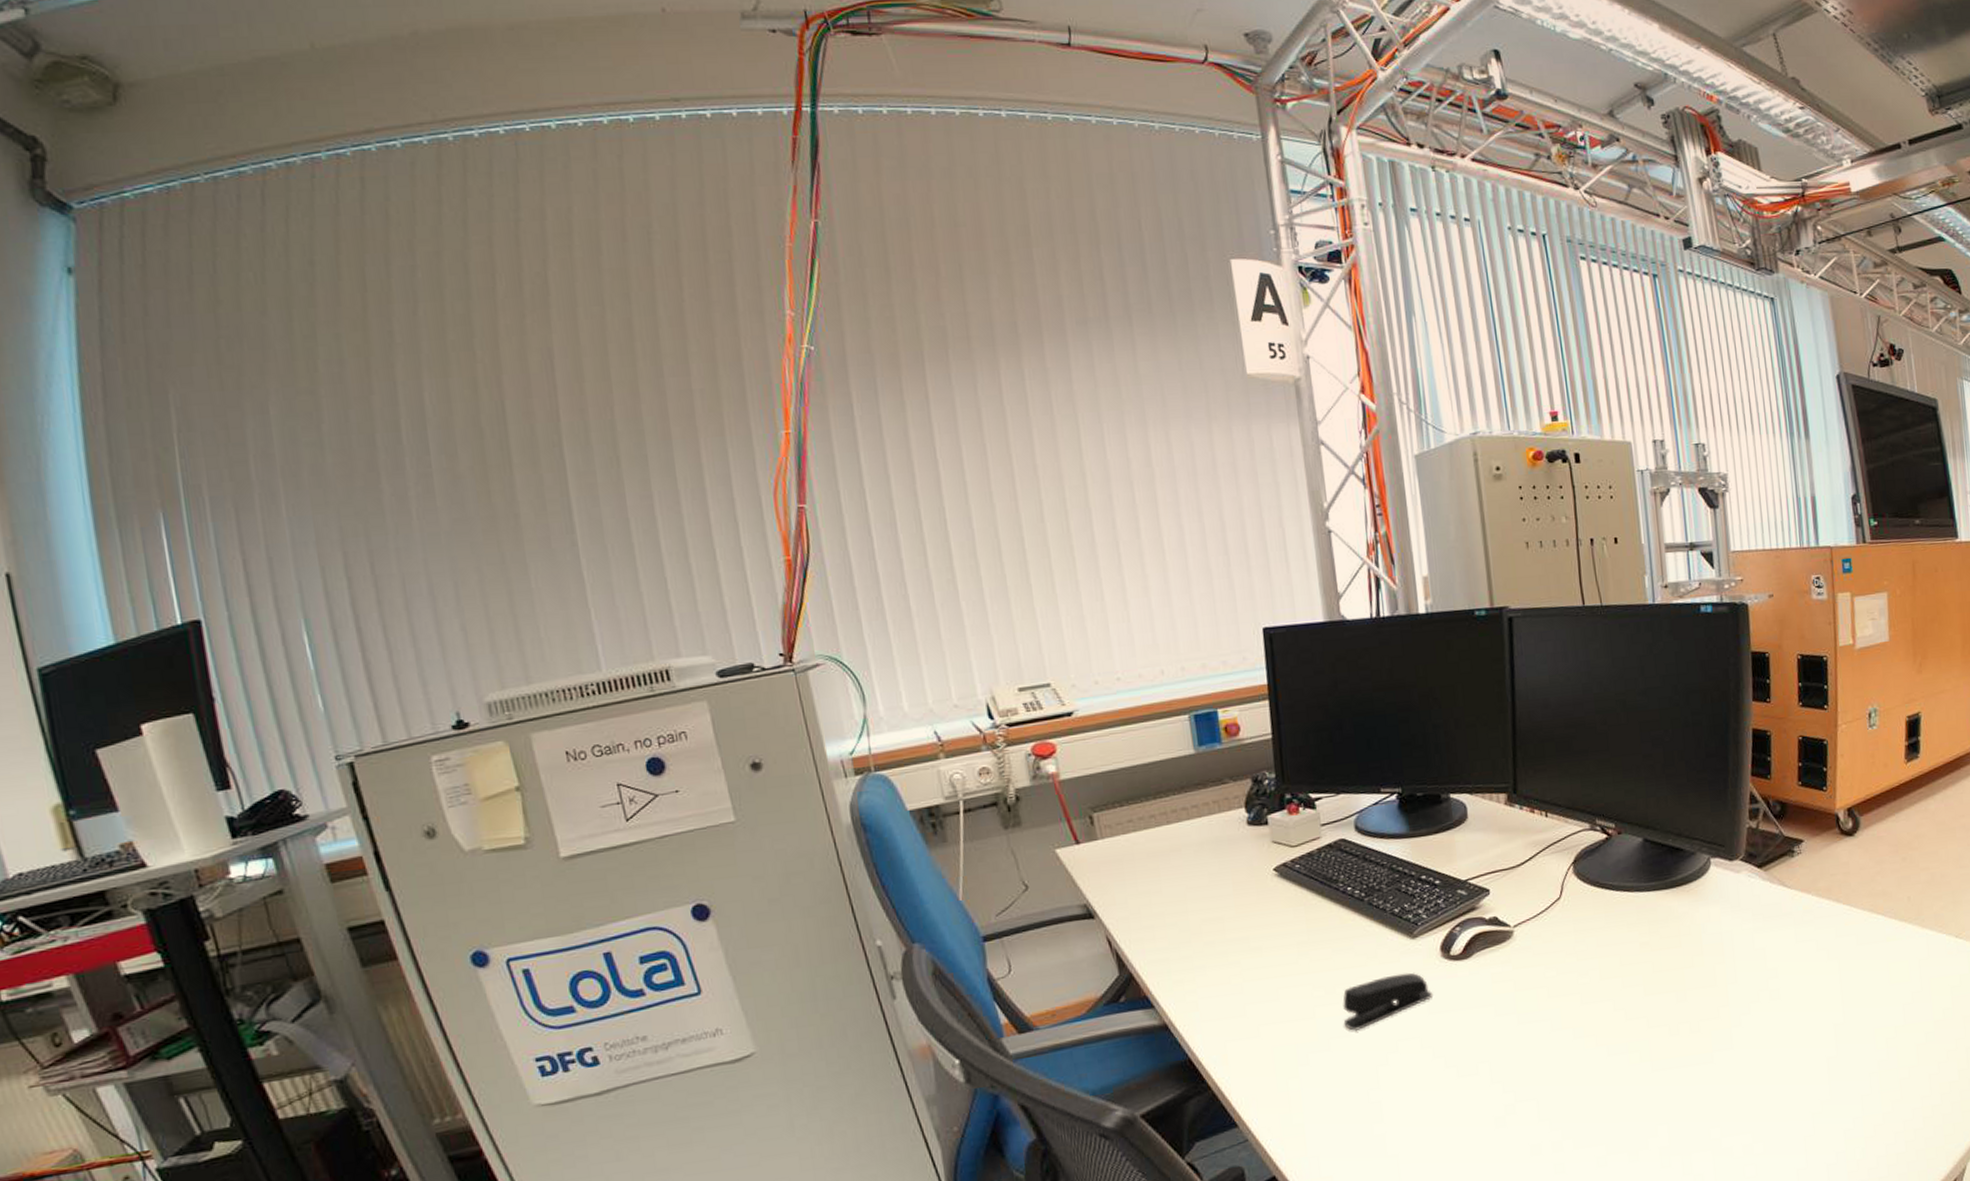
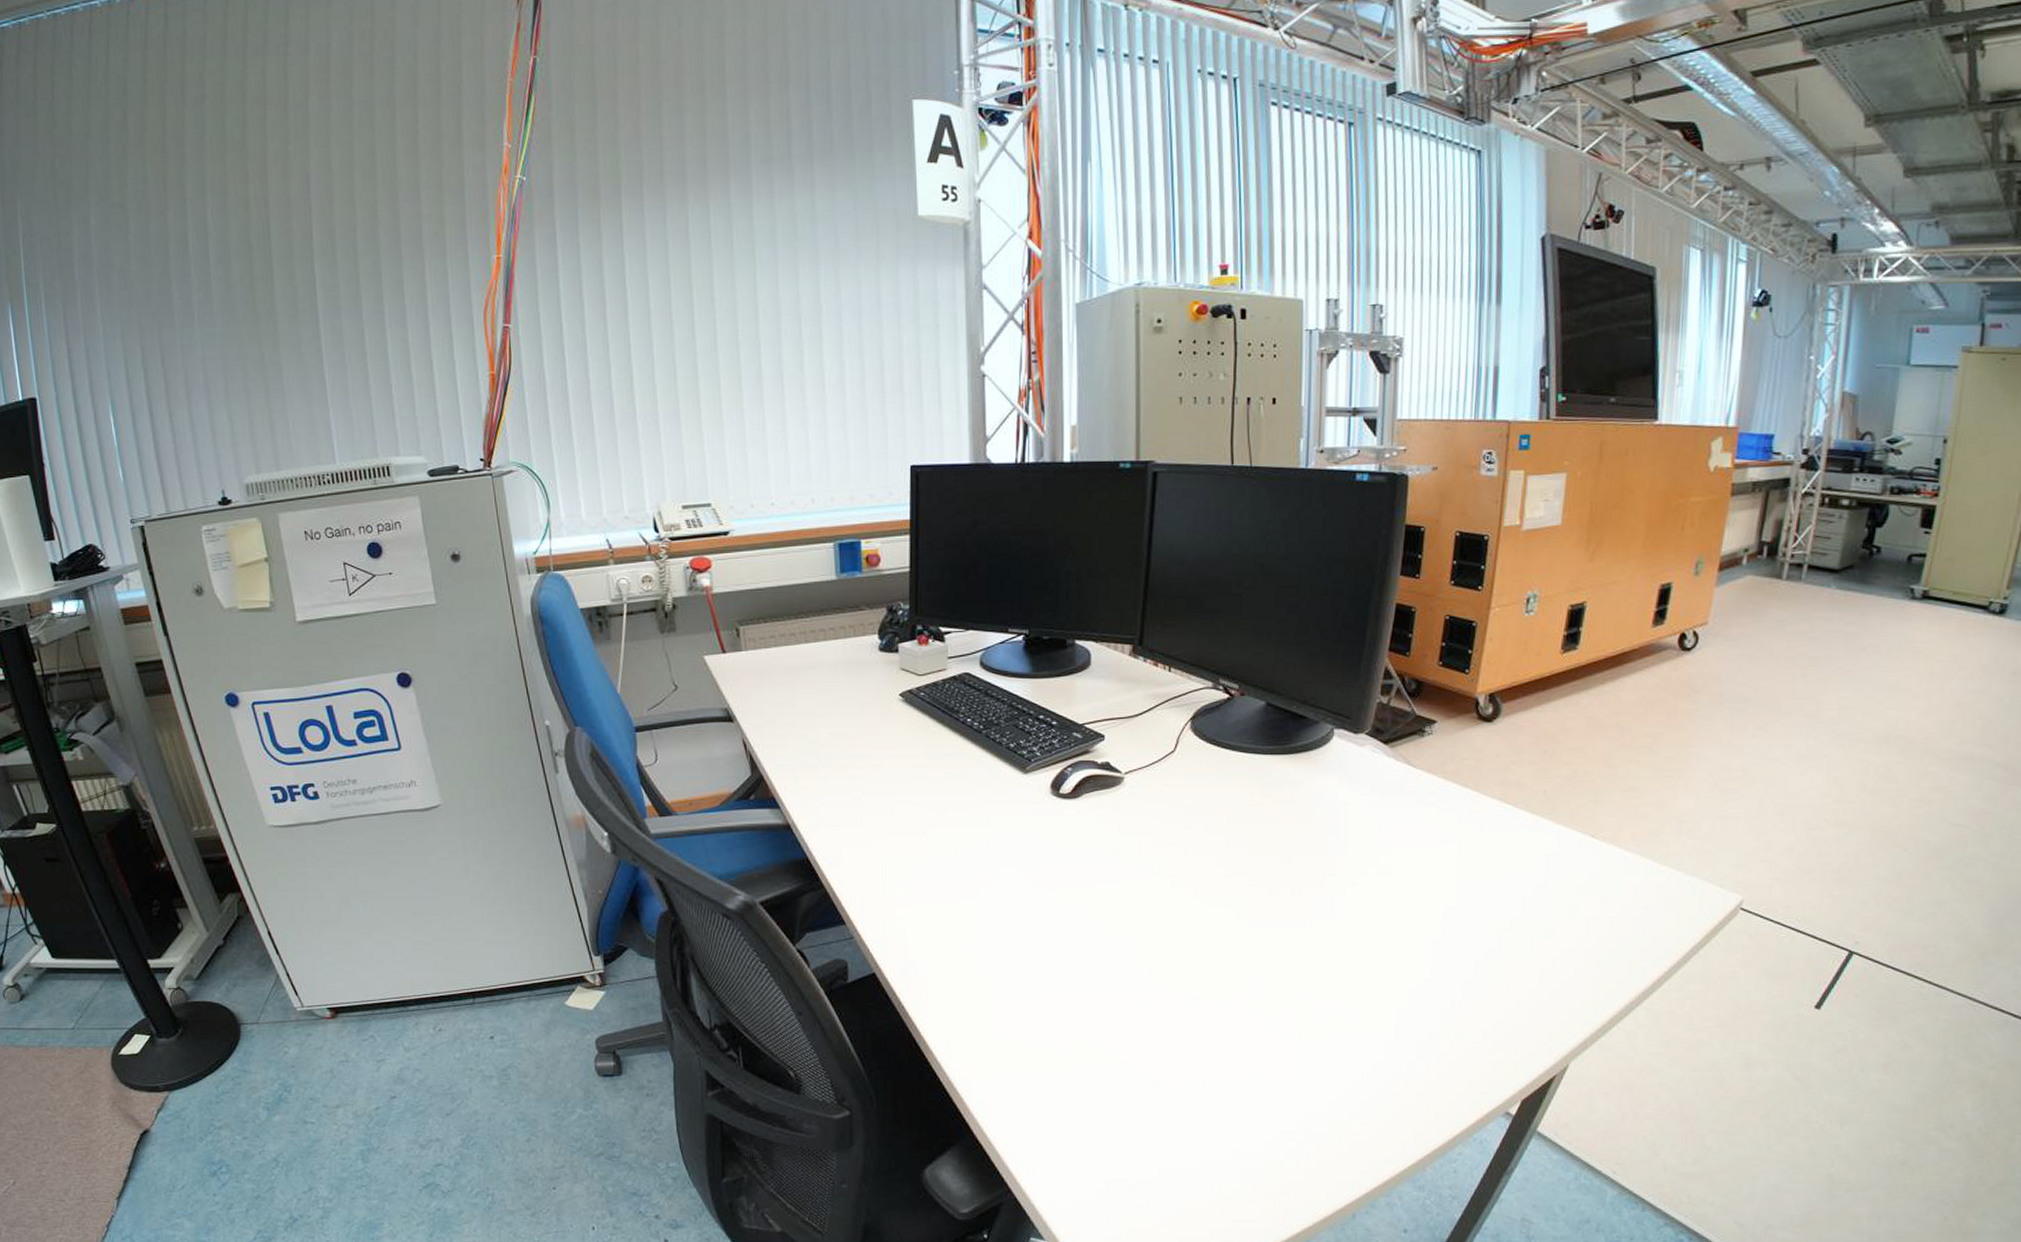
stapler: present [1343,972,1434,1031] -> none [951,805,1039,852]

